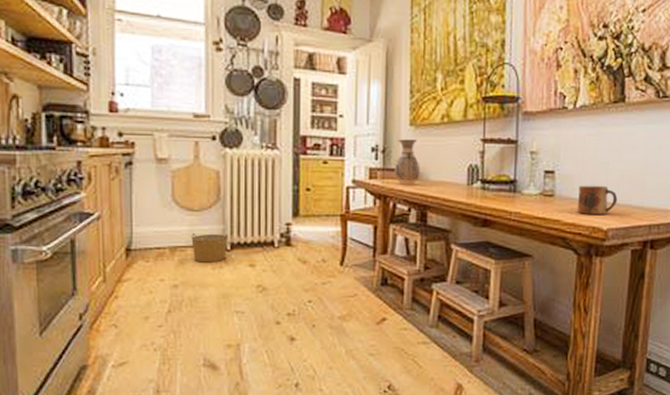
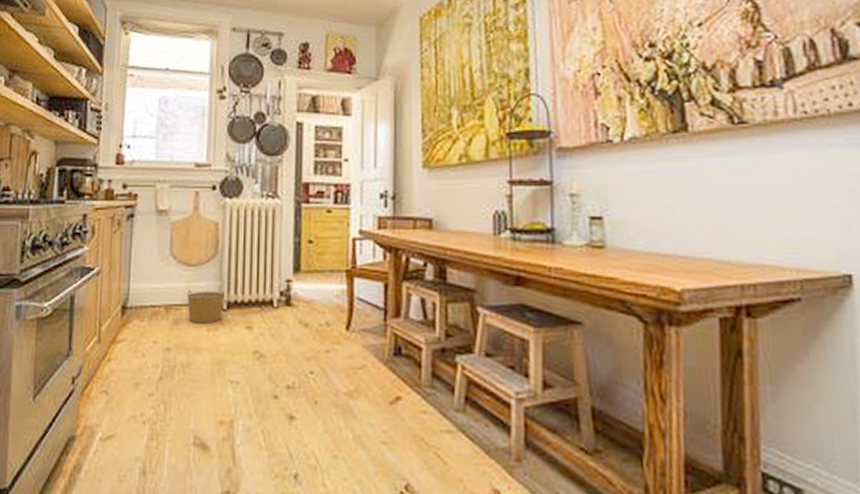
vase: present [394,139,420,185] -> none [406,183,436,236]
mug: present [577,185,618,216] -> none [636,233,692,272]

